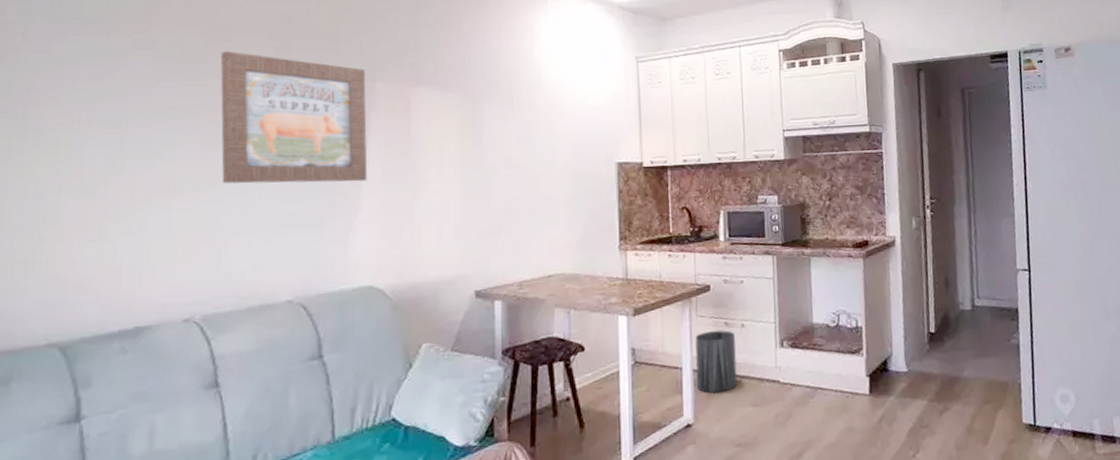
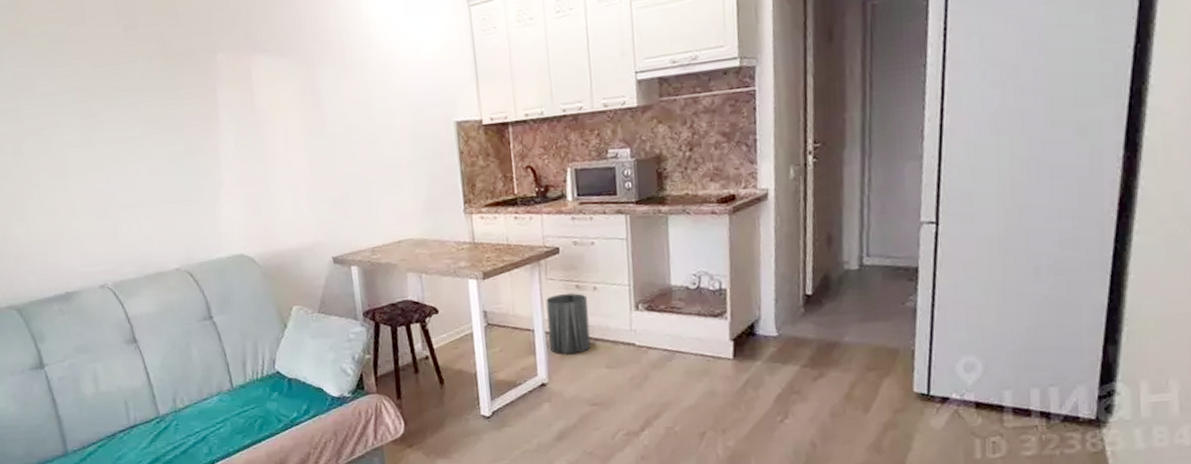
wall art: present [220,50,368,184] -> none [80,33,224,164]

